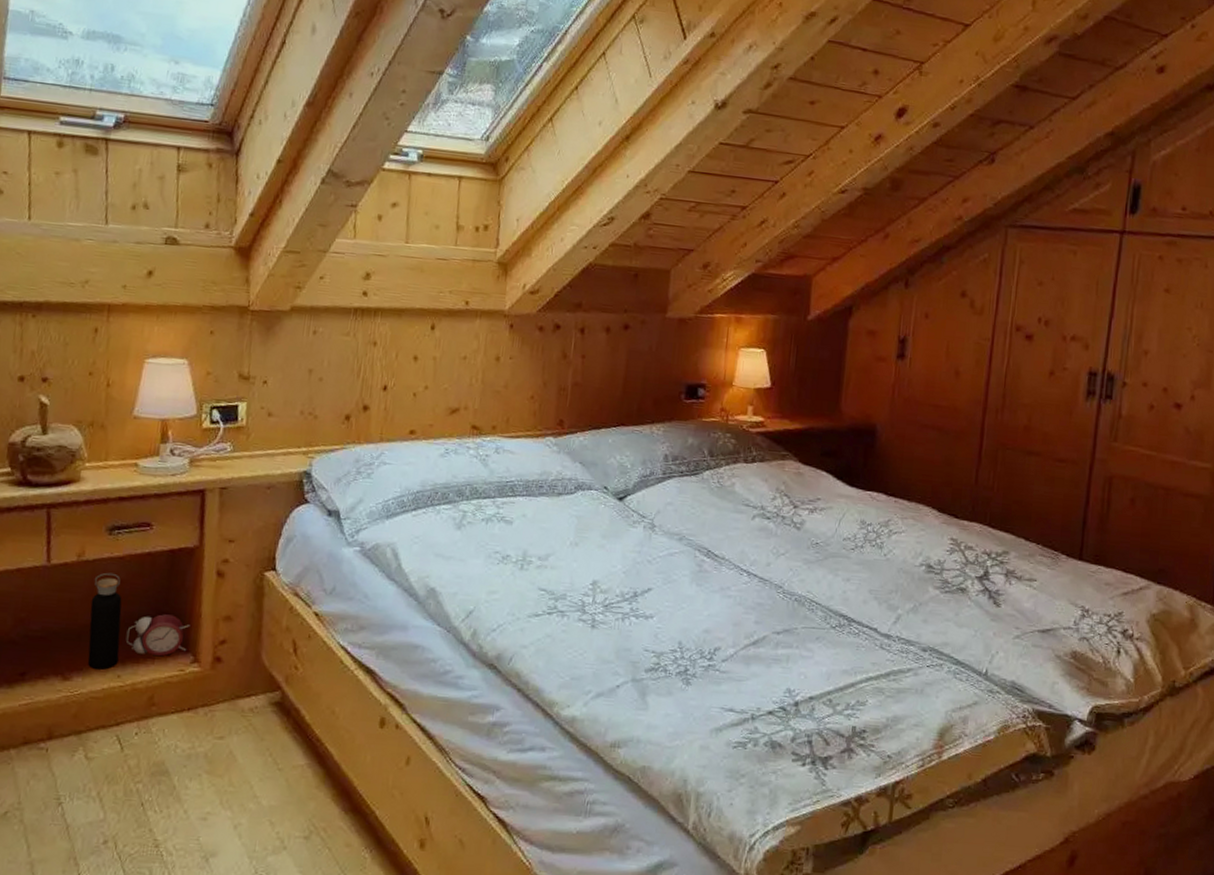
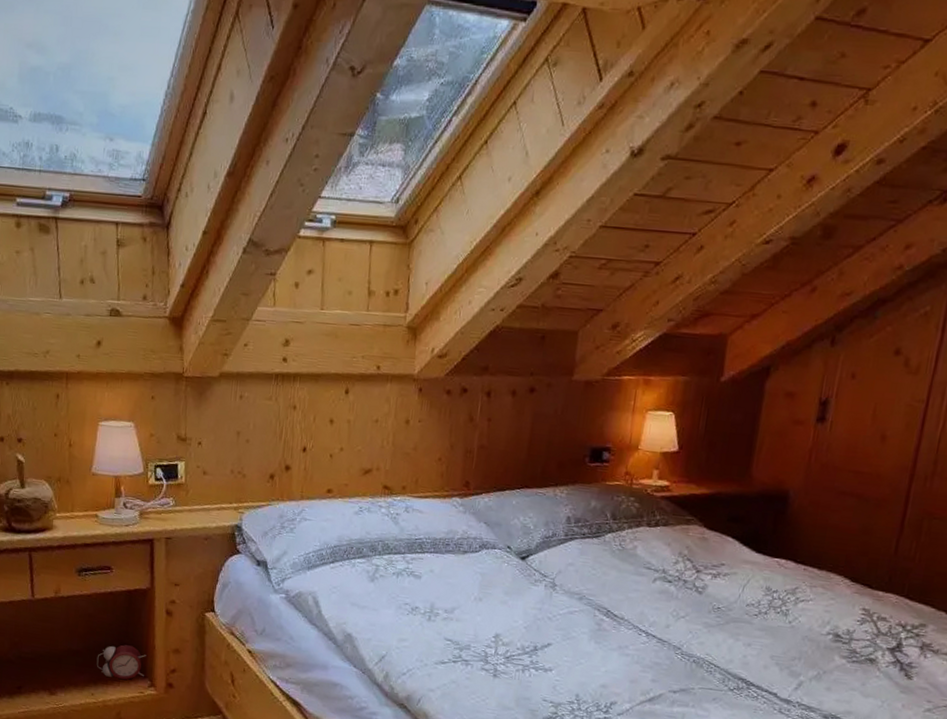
water bottle: present [88,572,122,670] -> none [67,607,92,688]

